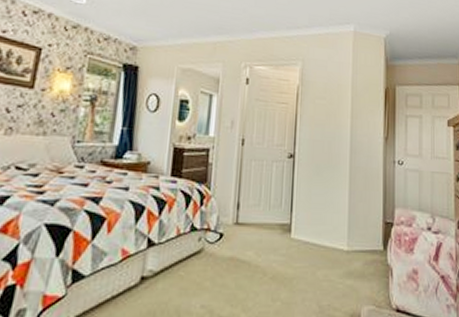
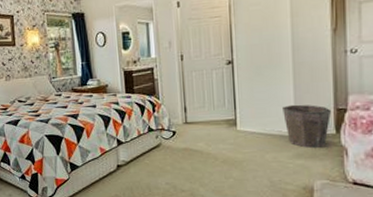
waste bin: none [337,213,381,265] -> present [283,104,332,148]

